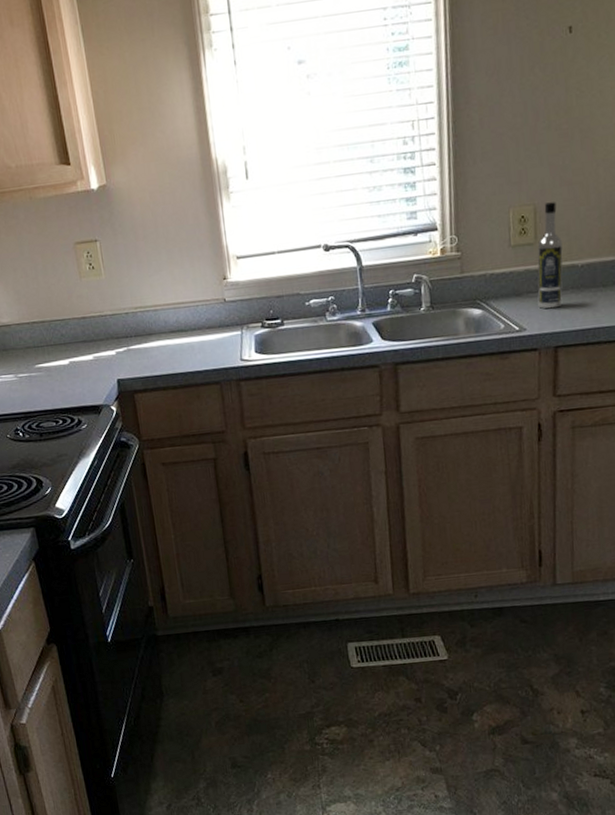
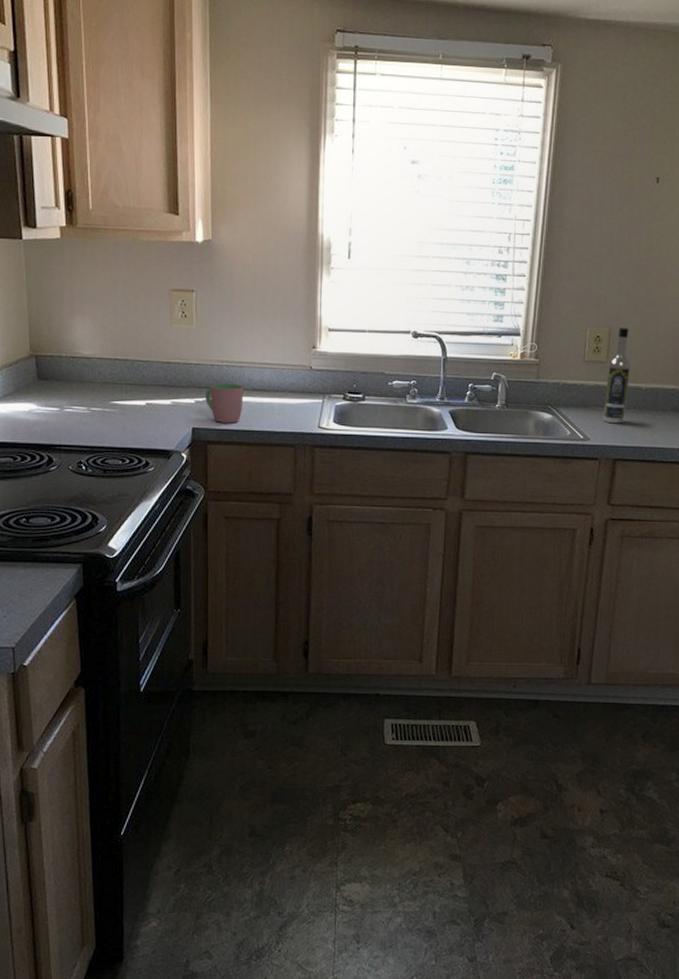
cup: none [124,328,163,371] -> present [204,383,244,423]

